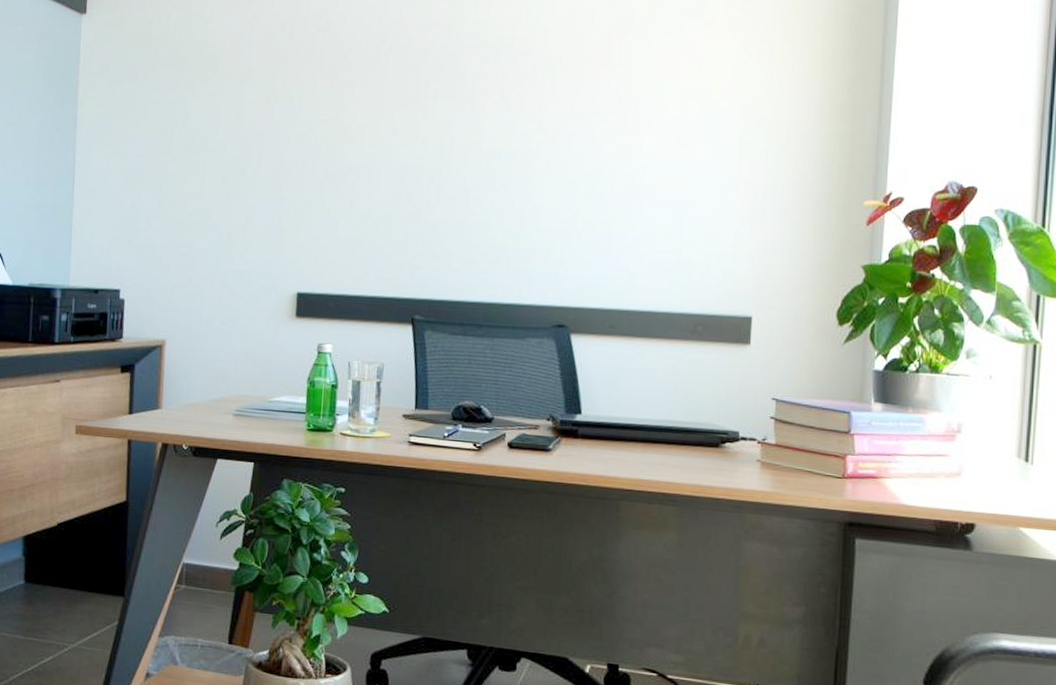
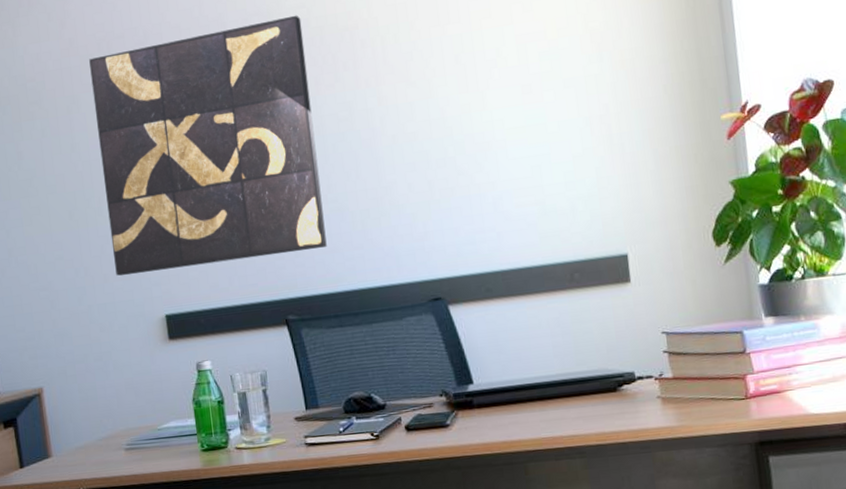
wall art: none [257,31,479,256] -> present [89,15,327,276]

